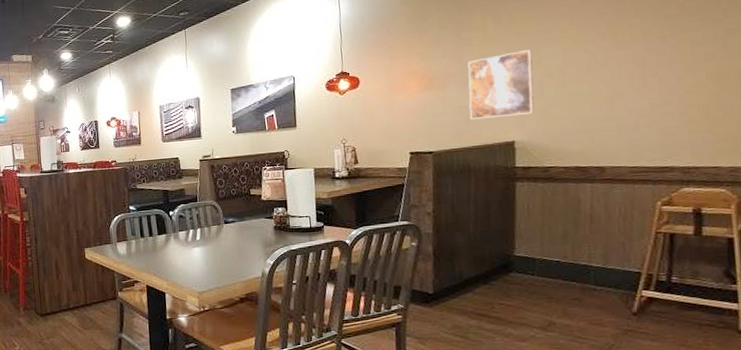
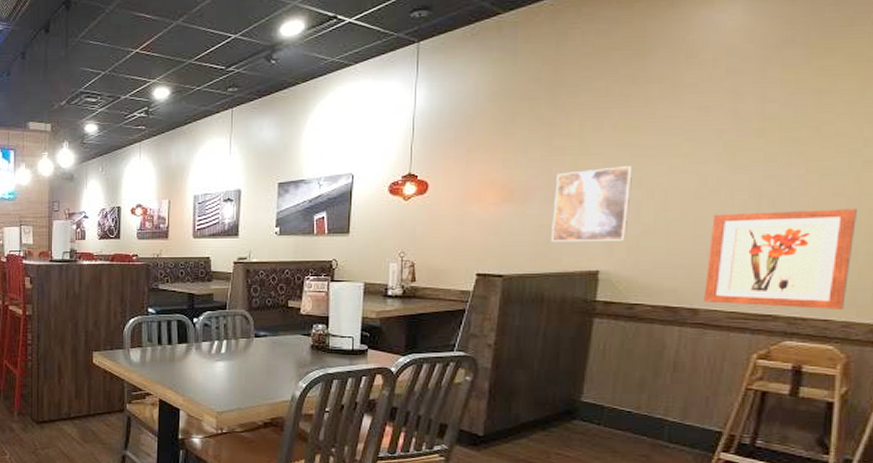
wall art: none [605,70,730,161] -> present [704,209,857,309]

